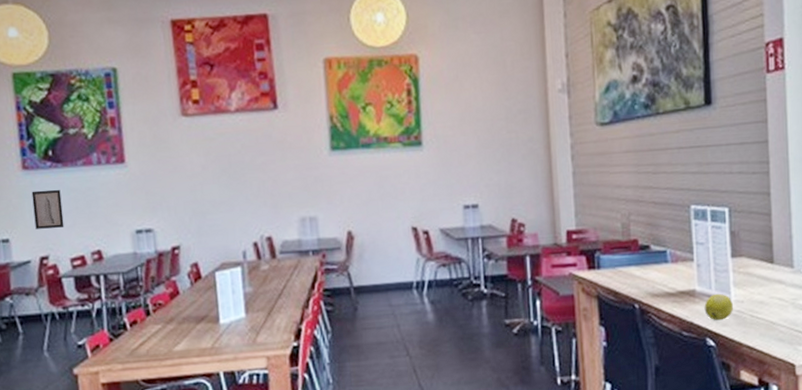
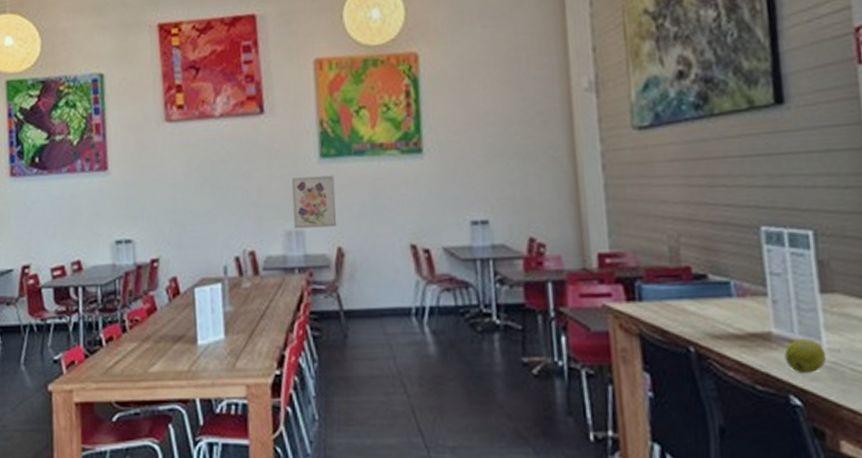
wall art: present [31,189,64,229] -> none [17,196,47,237]
wall art: none [304,166,347,215] -> present [291,175,337,229]

